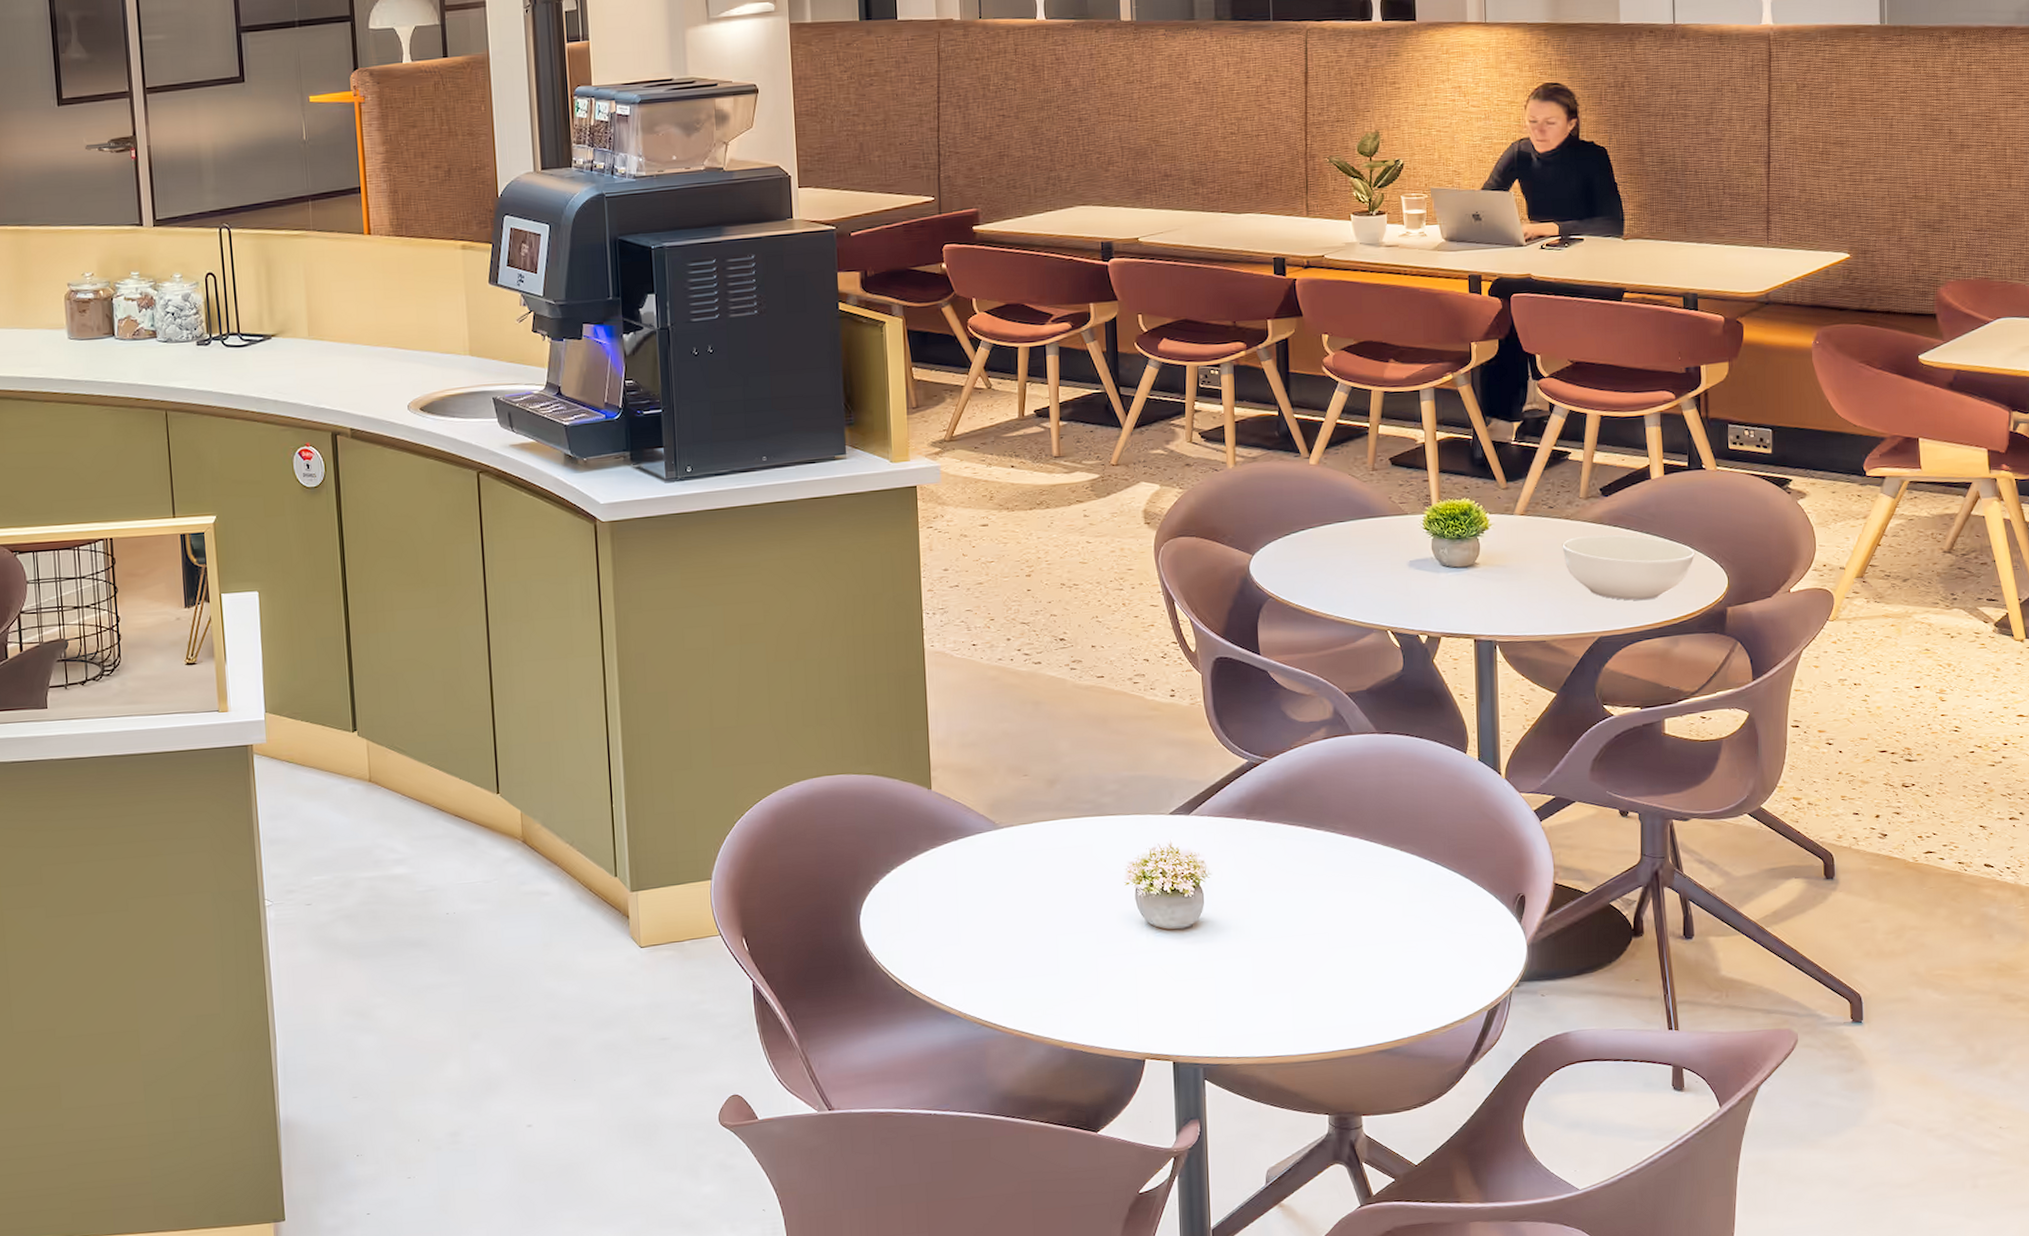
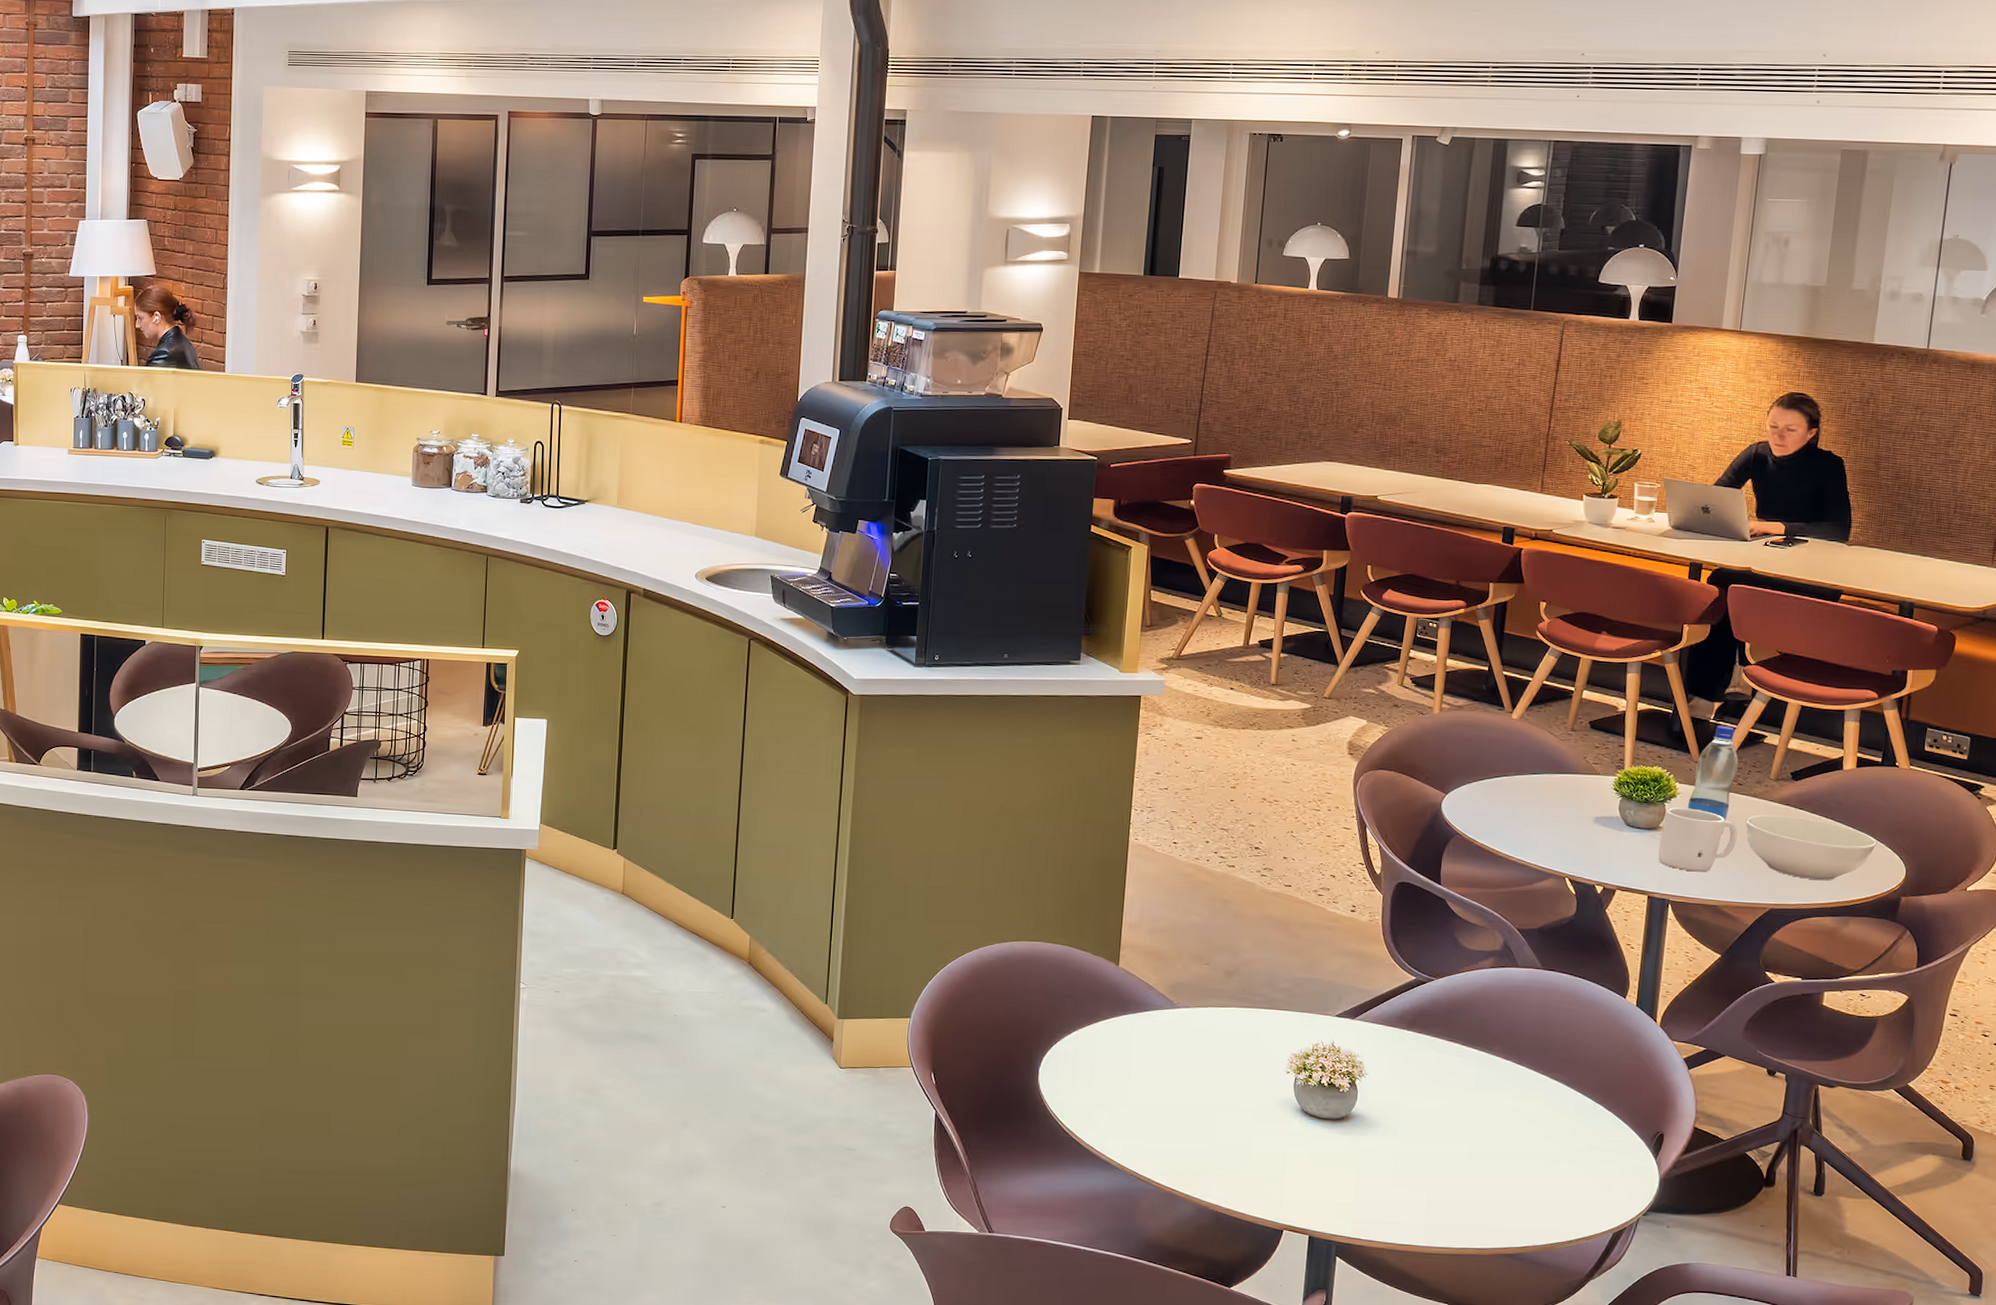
mug: none [1478,539,1556,608] -> present [1658,807,1738,872]
bottle: none [1501,446,1546,564] -> present [1687,725,1739,835]

